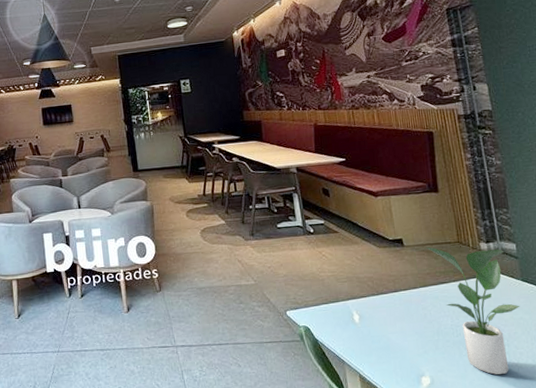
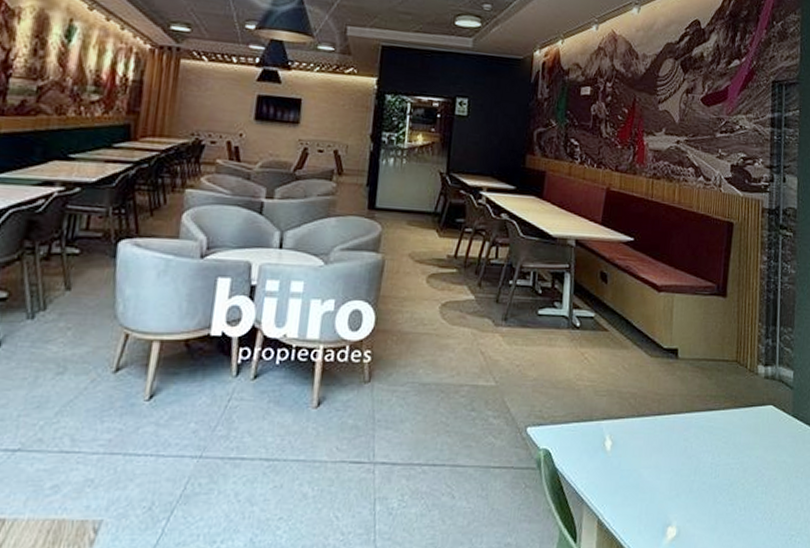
potted plant: present [426,247,520,375] -> none [701,363,785,529]

